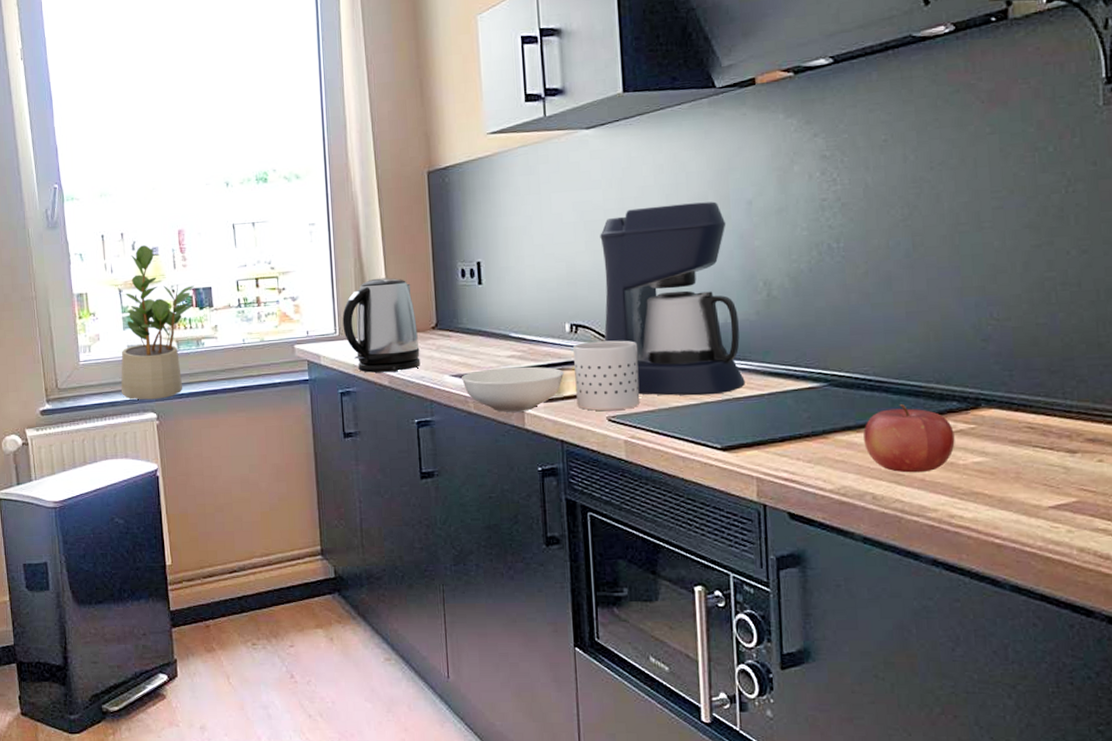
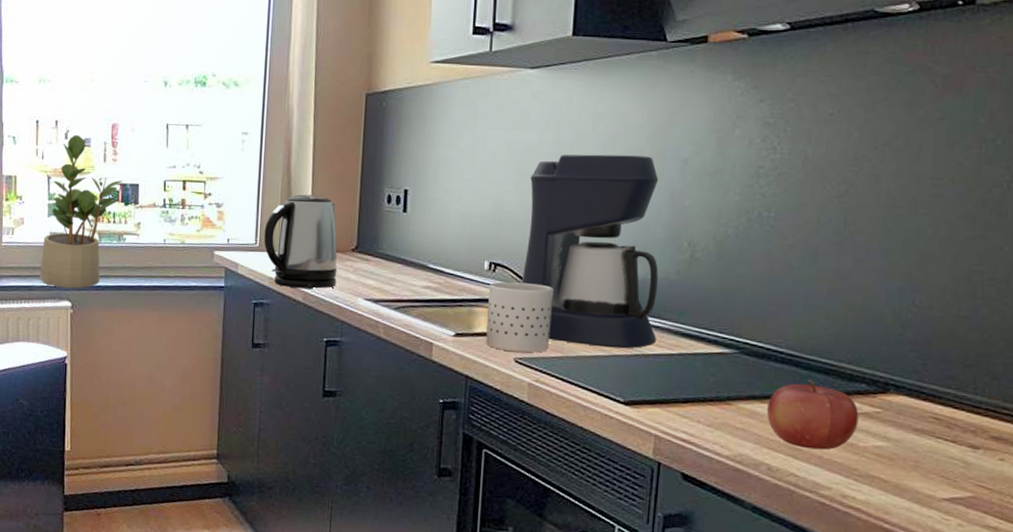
bowl: present [461,366,564,412] -> none [374,297,477,343]

